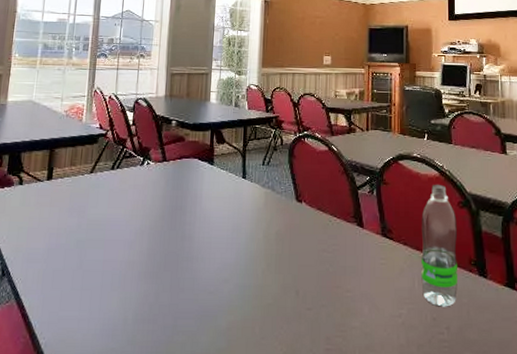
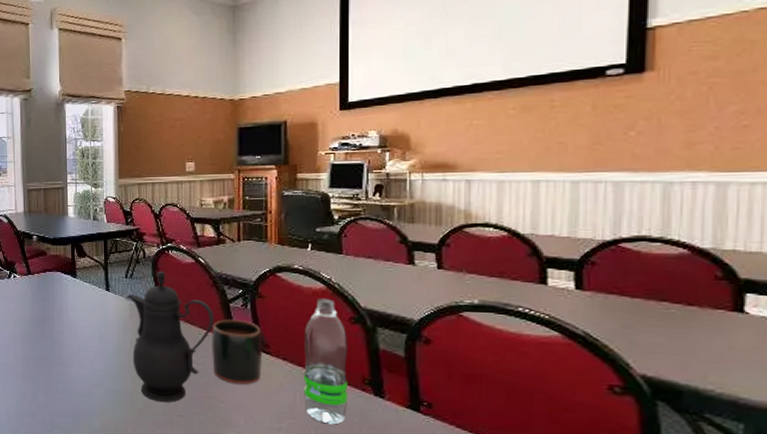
coffeepot: none [262,158,344,296] -> present [127,271,214,403]
mug: none [340,205,386,271] -> present [212,318,263,385]

